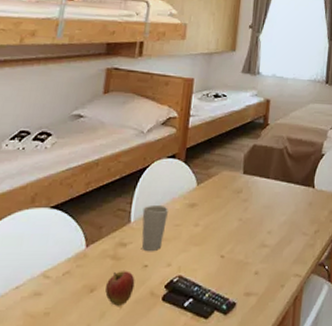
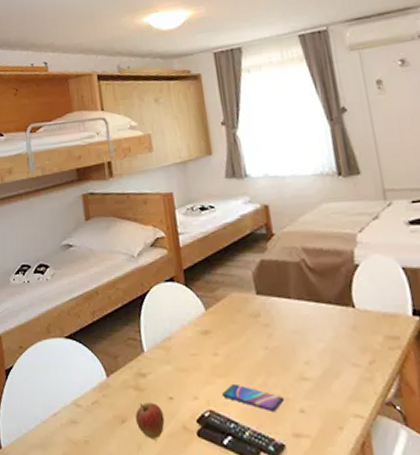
cup: present [141,204,168,252] -> none [153,332,183,383]
smartphone: none [194,251,245,274] -> present [222,383,285,411]

